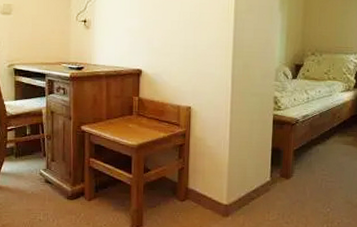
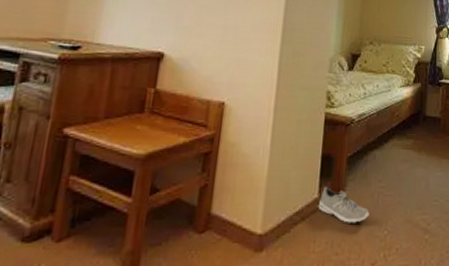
sneaker: none [270,172,314,201] -> present [318,186,370,223]

